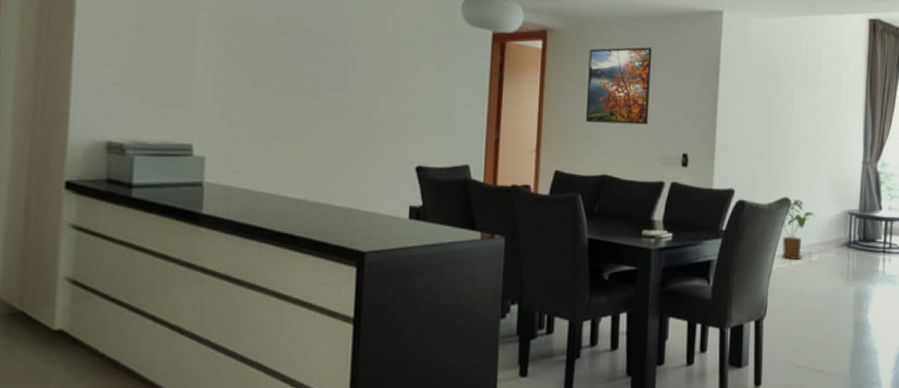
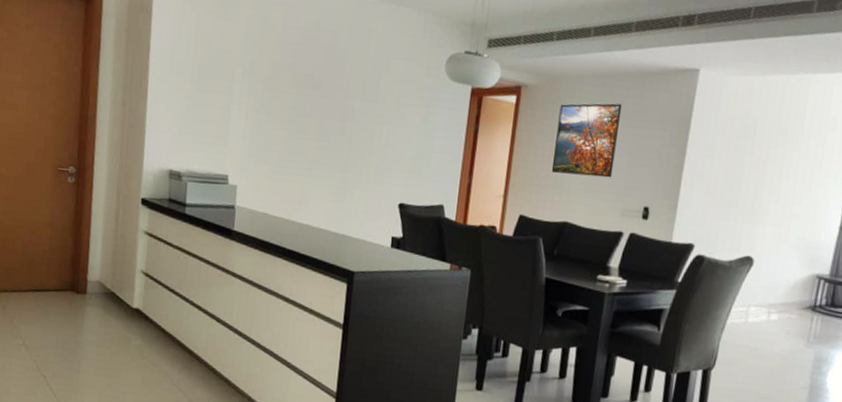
house plant: present [781,200,816,261] -> none [737,259,779,318]

